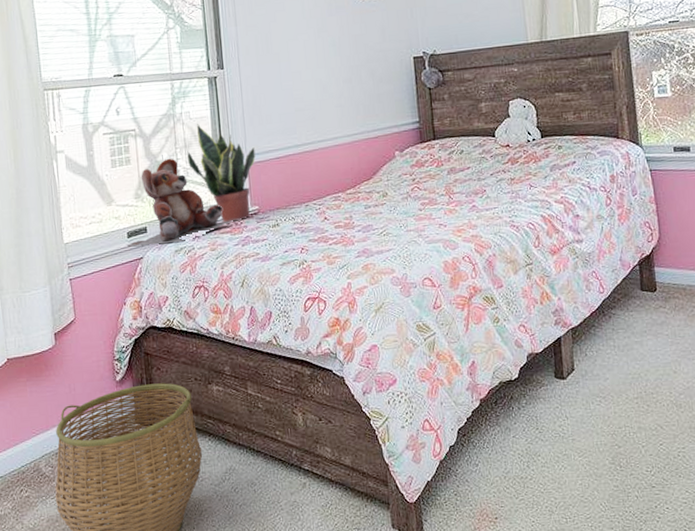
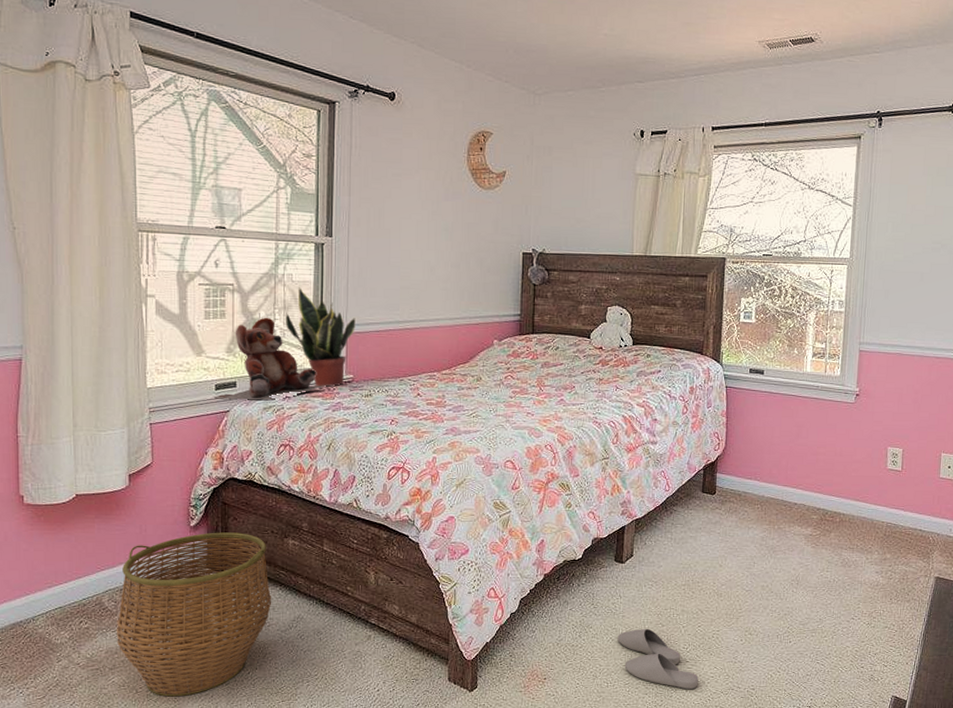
slippers: none [570,451,670,520] -> present [617,628,699,690]

